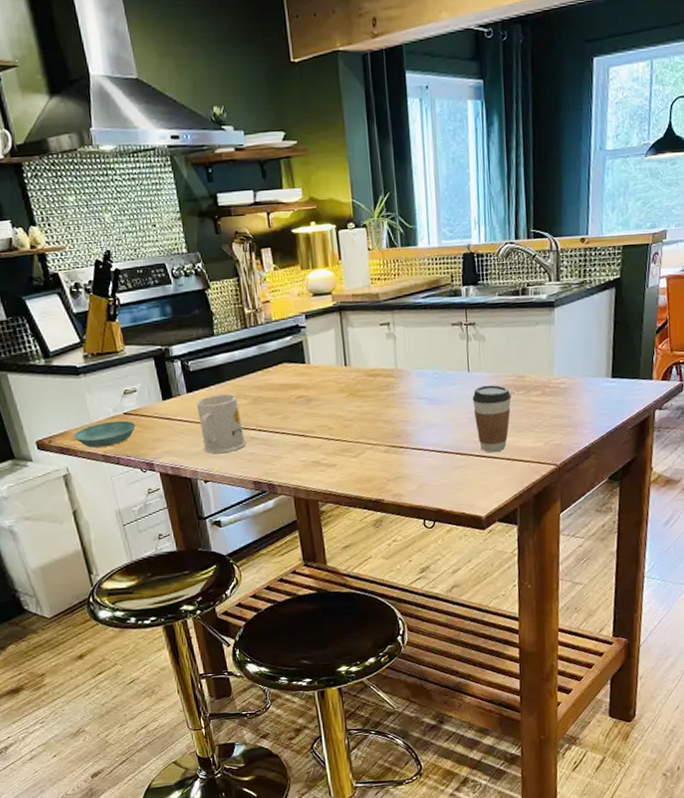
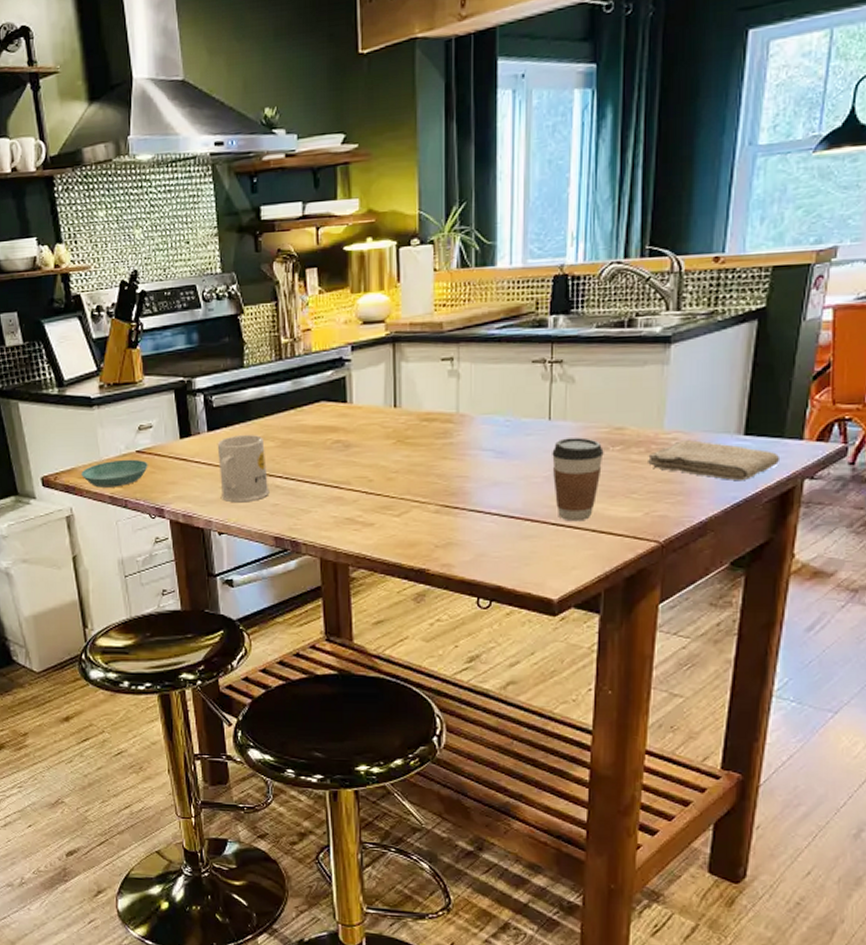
washcloth: none [544,382,638,414] -> present [648,439,781,481]

